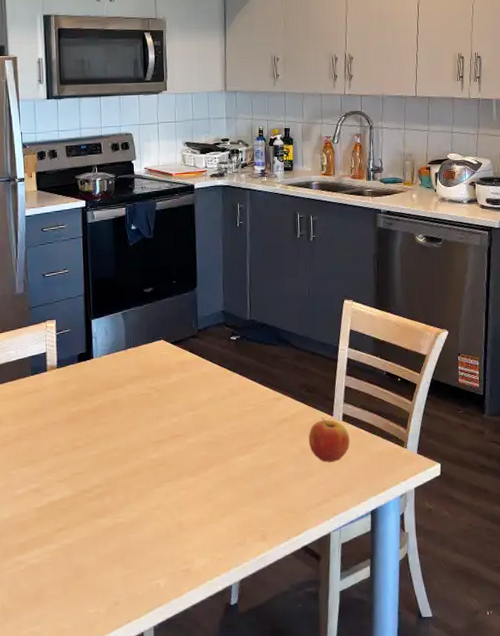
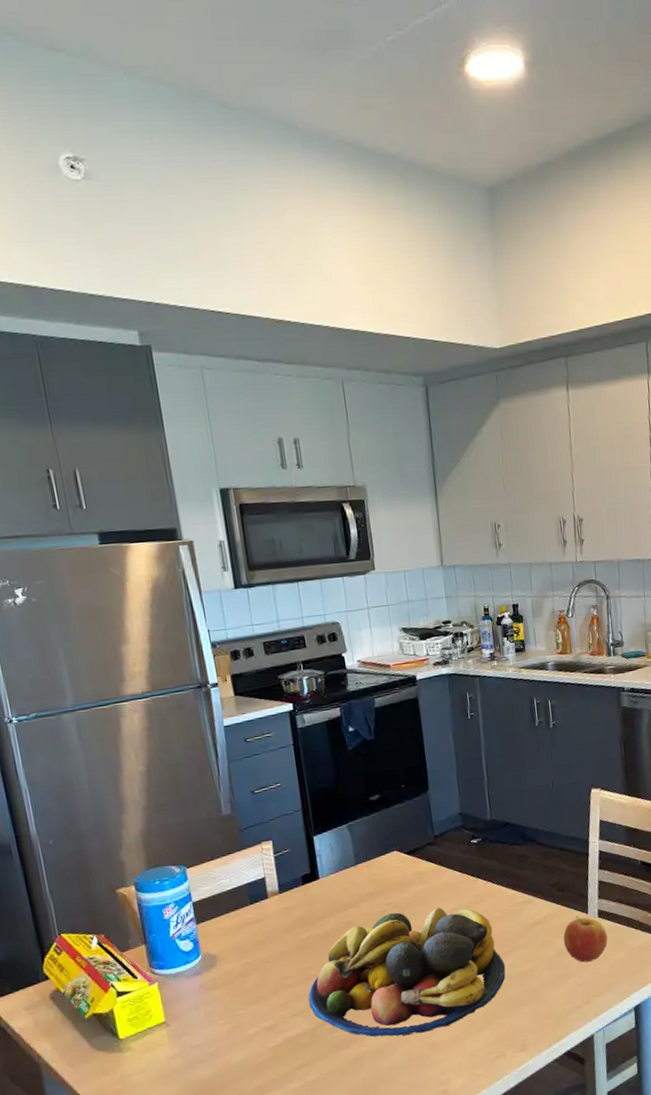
fruit bowl: none [73,395,253,512] -> present [308,907,506,1037]

